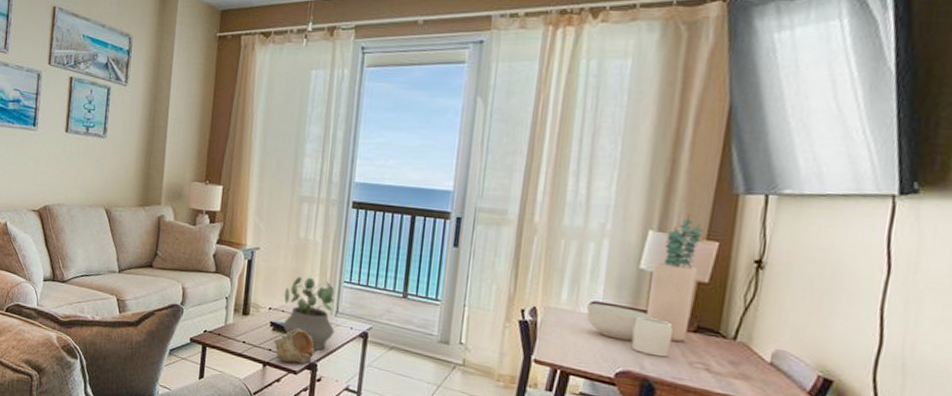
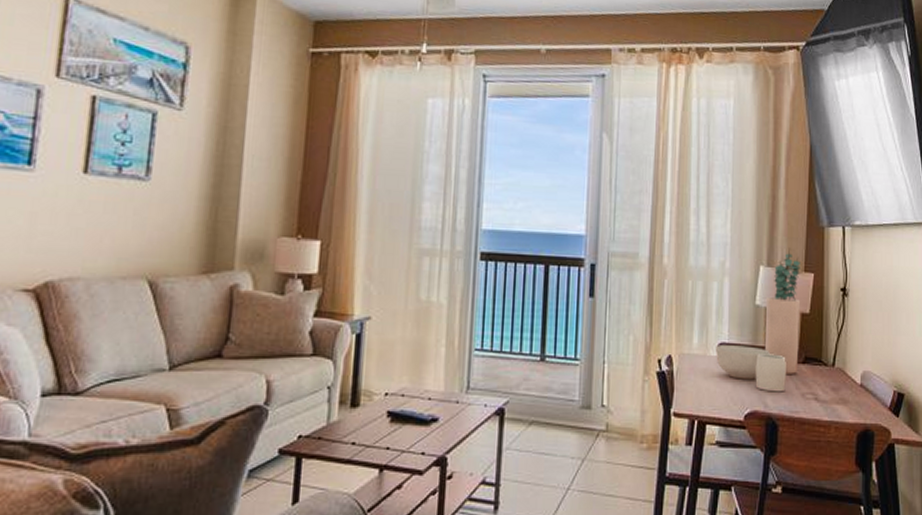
seashell: present [274,328,315,364] -> none [393,415,444,461]
potted plant: present [283,277,335,351] -> none [403,348,466,441]

